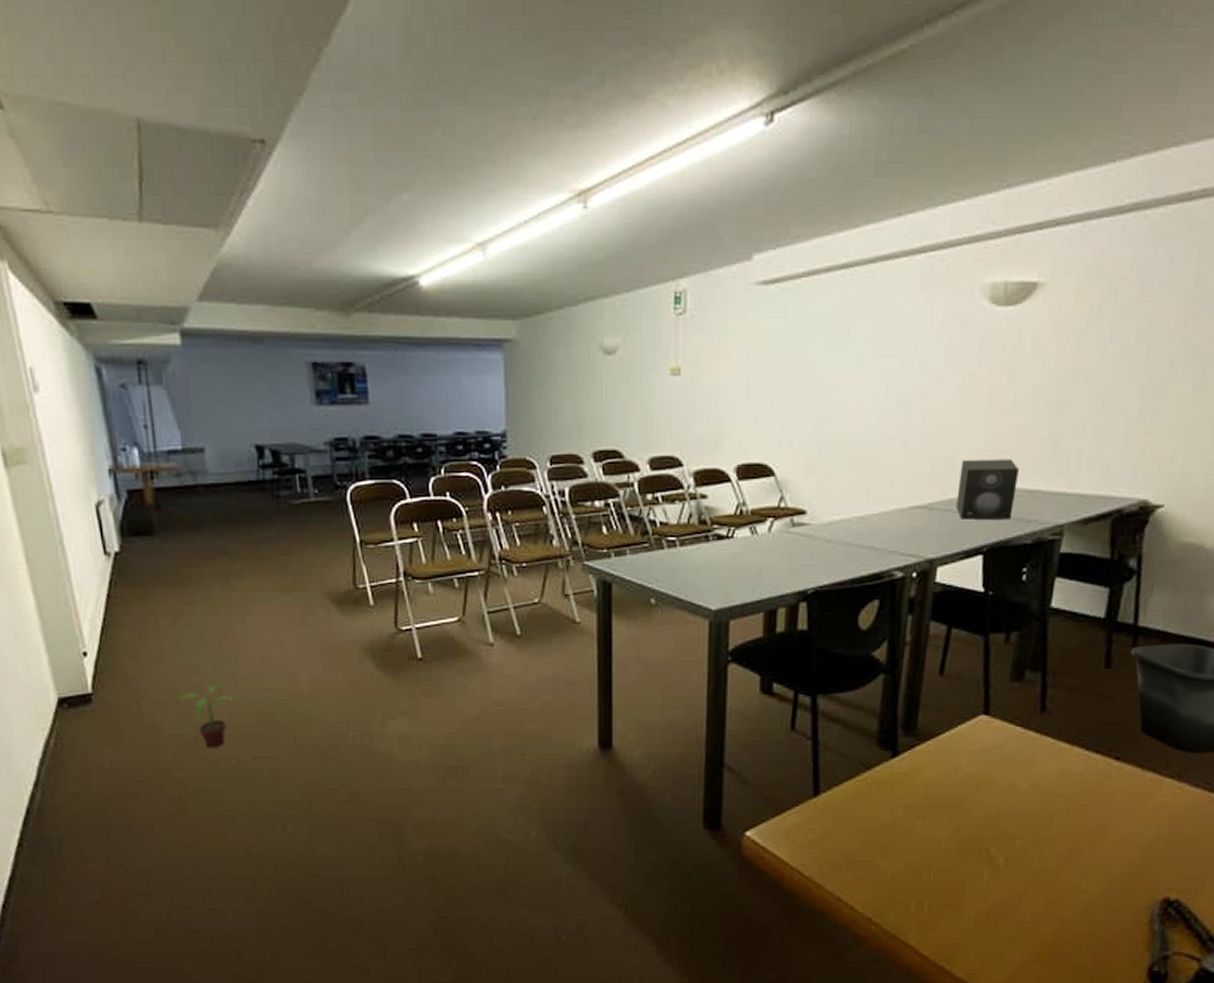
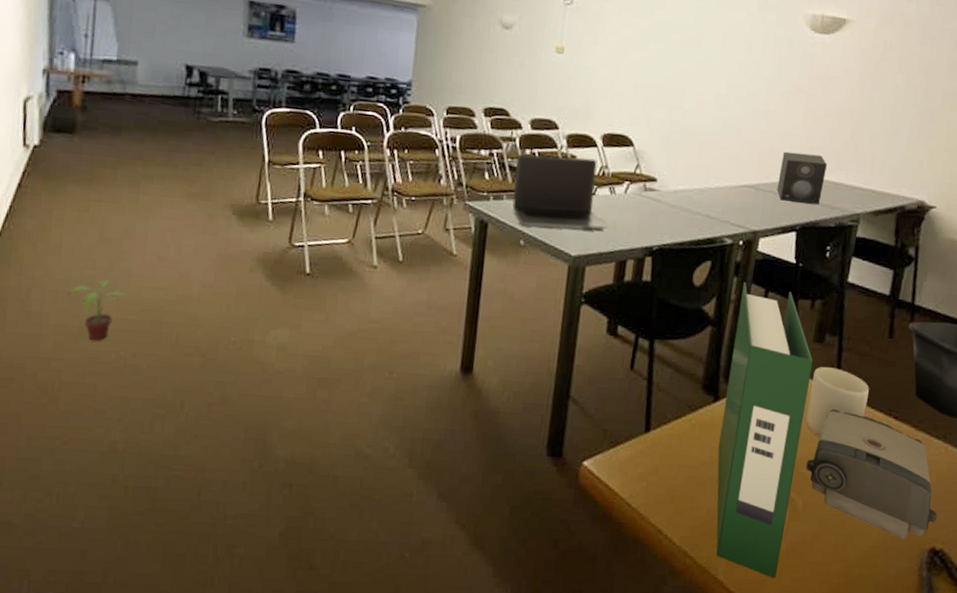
laptop computer: none [636,496,752,582] -> present [512,153,608,231]
binder: none [900,620,1011,941] -> present [716,282,813,579]
cup: none [1004,708,1082,787] -> present [805,367,869,437]
projector: none [1007,755,1172,891] -> present [806,409,938,540]

